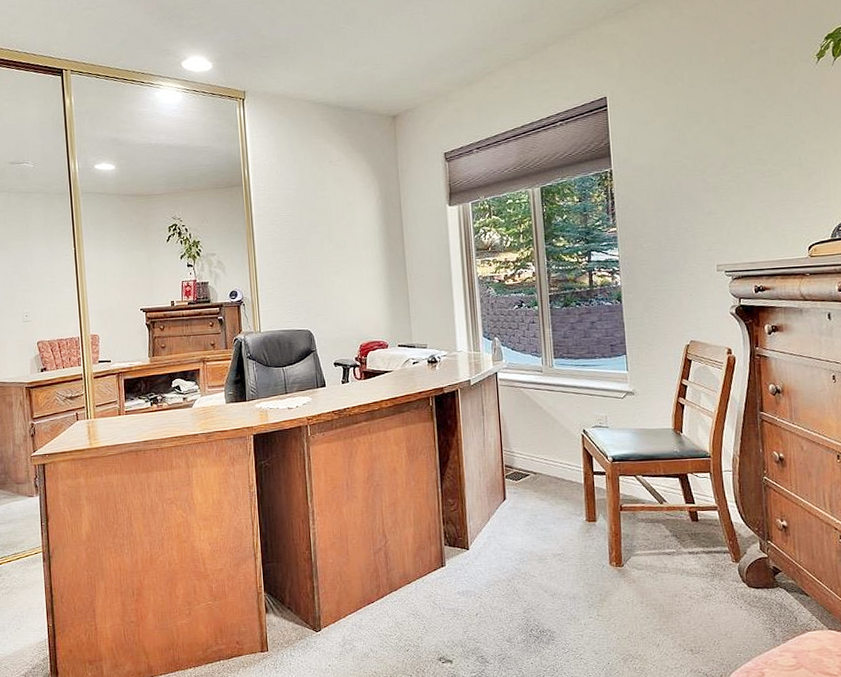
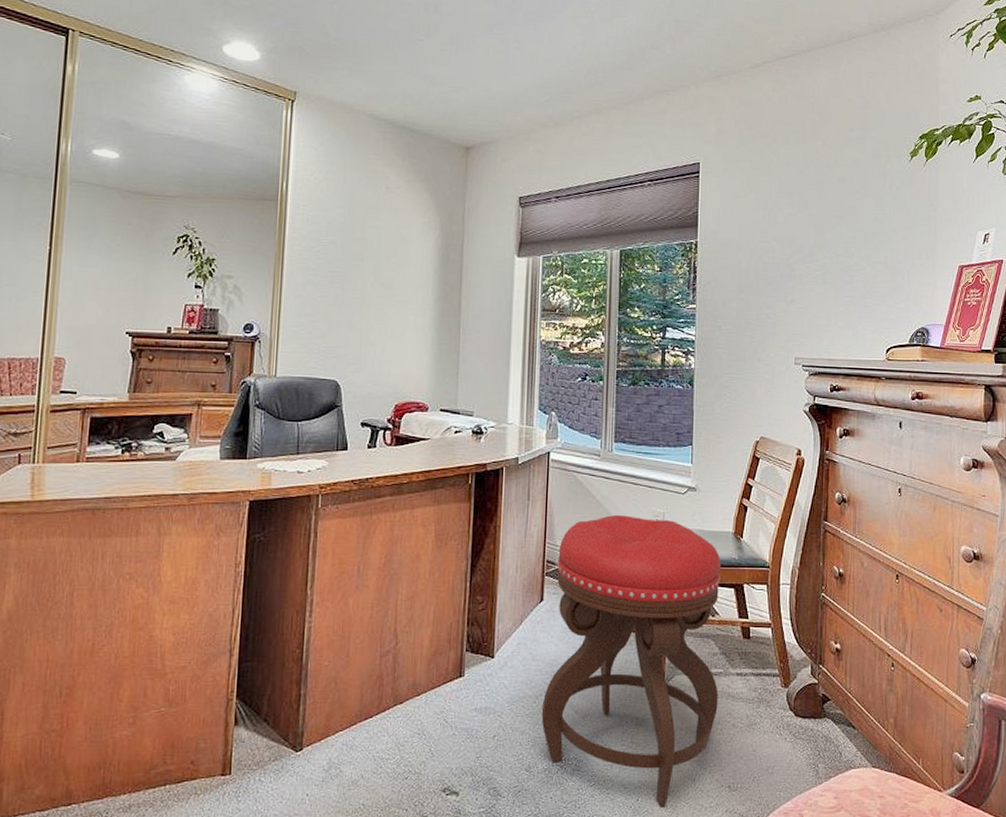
stool: none [514,421,674,670] -> present [541,515,721,809]

